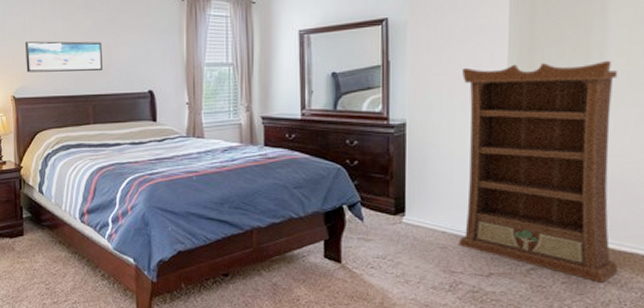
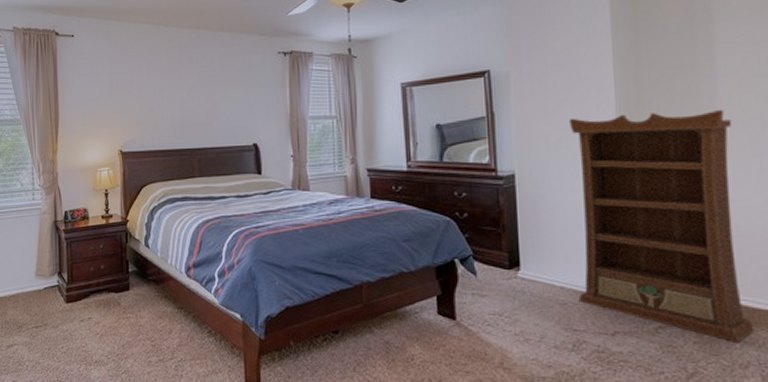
wall art: present [25,40,102,73] -> none [132,96,207,127]

